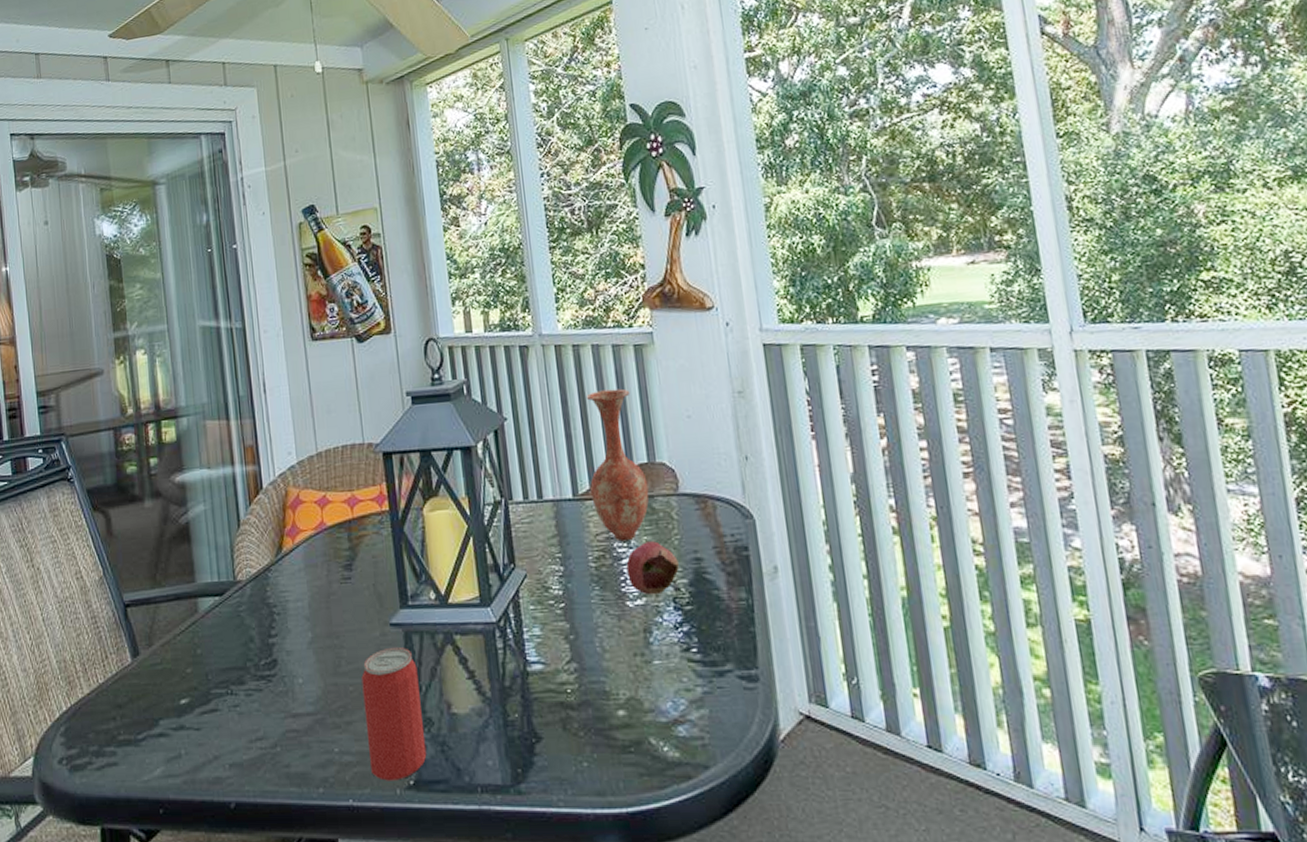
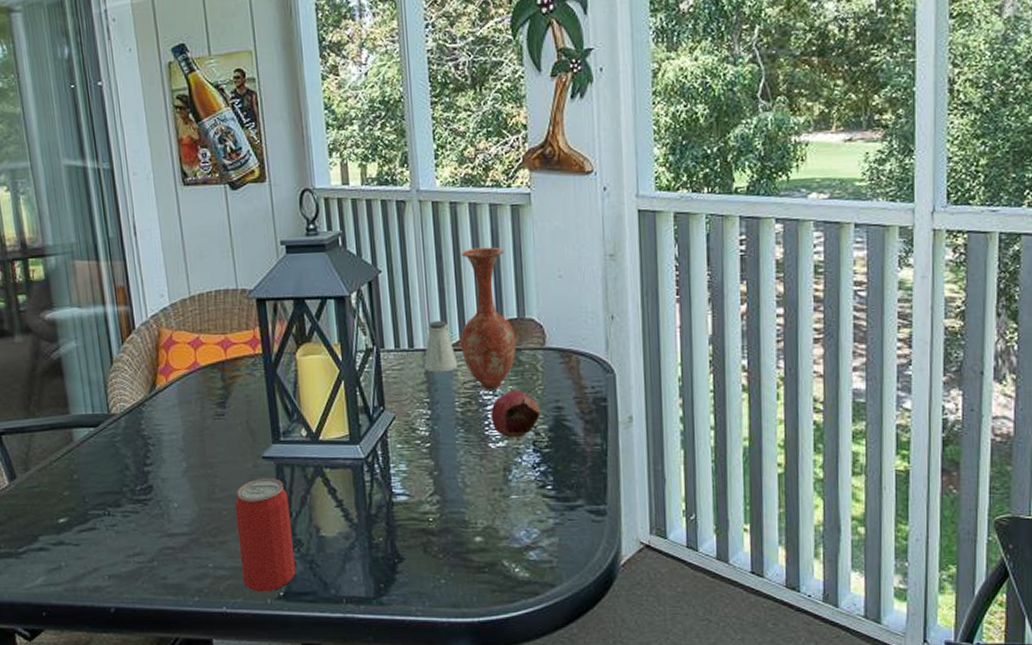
saltshaker: none [554,468,589,525] -> present [424,321,458,373]

